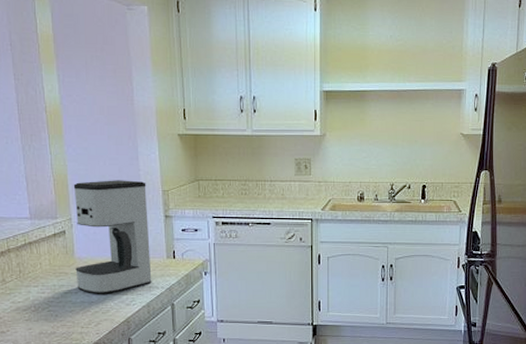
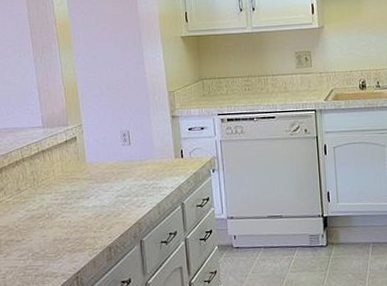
coffee maker: present [73,180,152,294] -> none [83,84,161,198]

